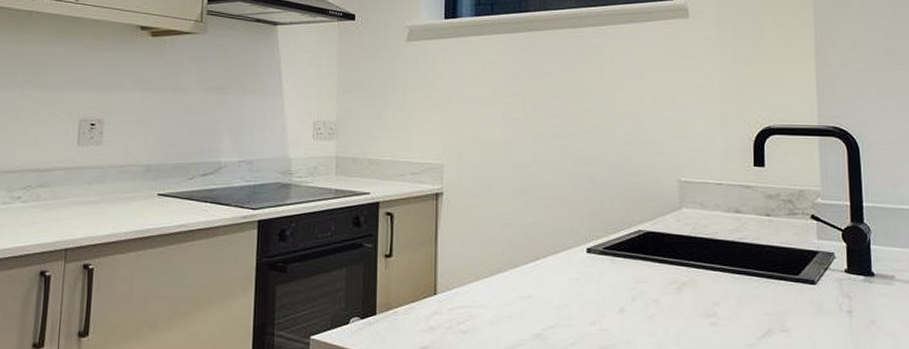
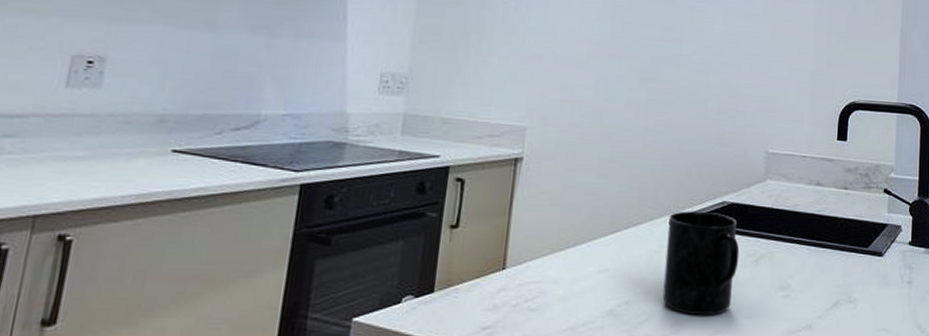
mug: none [586,239,660,342] -> present [662,211,740,316]

